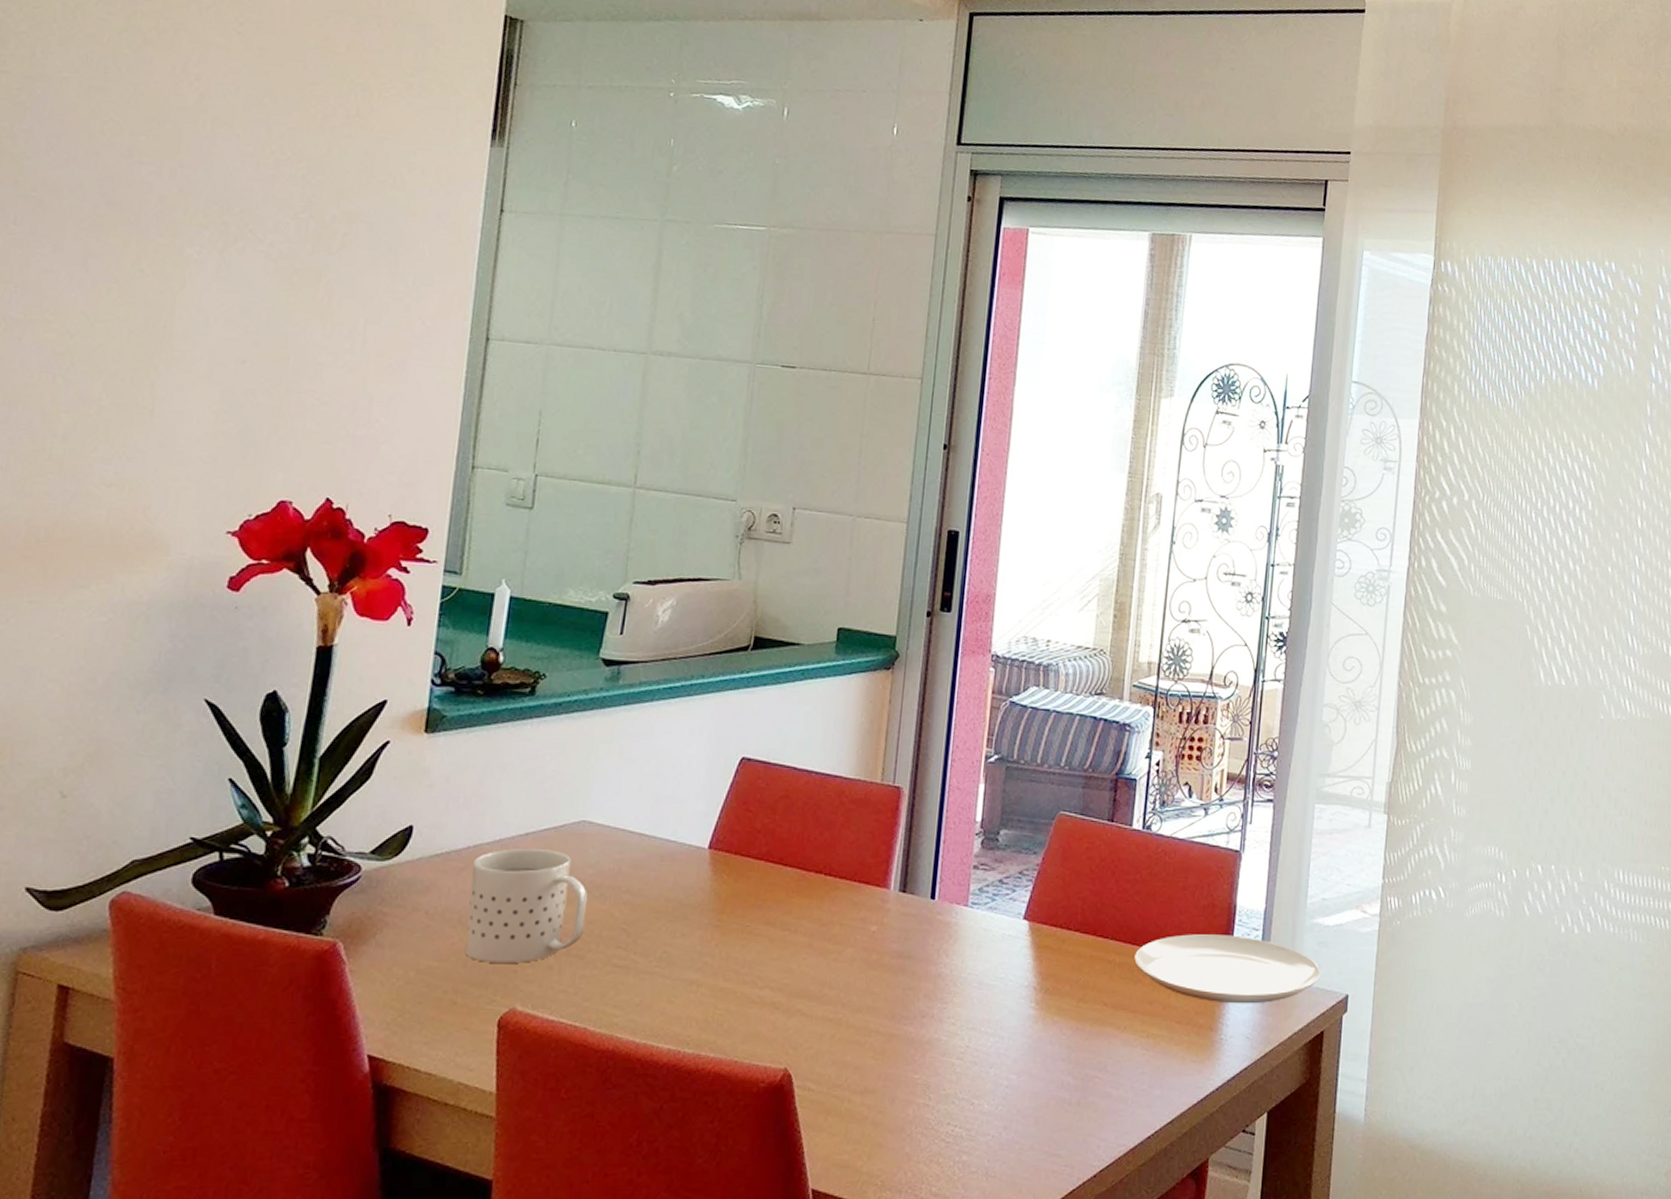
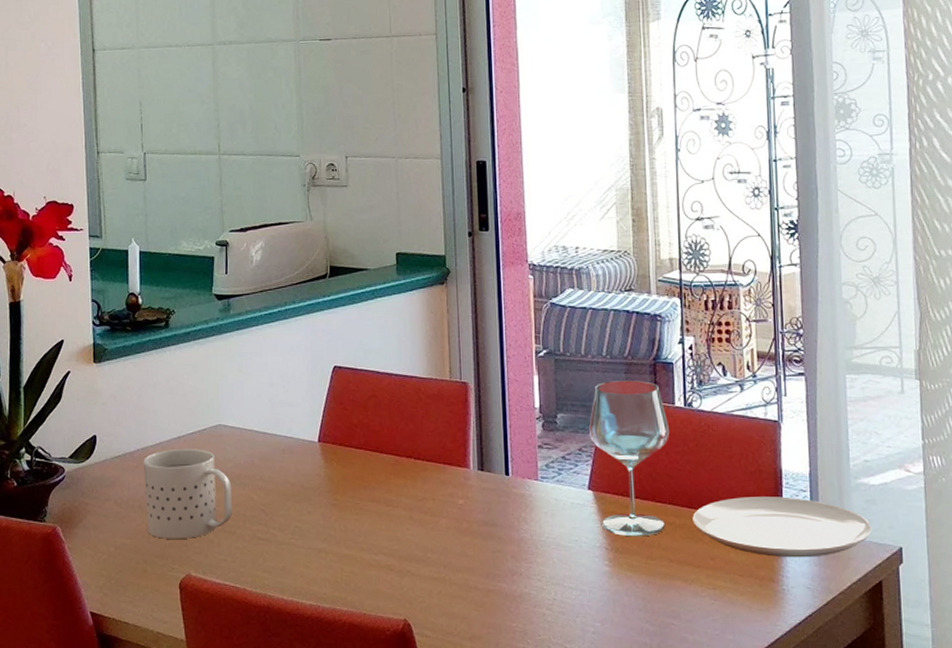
wine glass: none [1033,795,1124,976] -> present [588,380,670,537]

